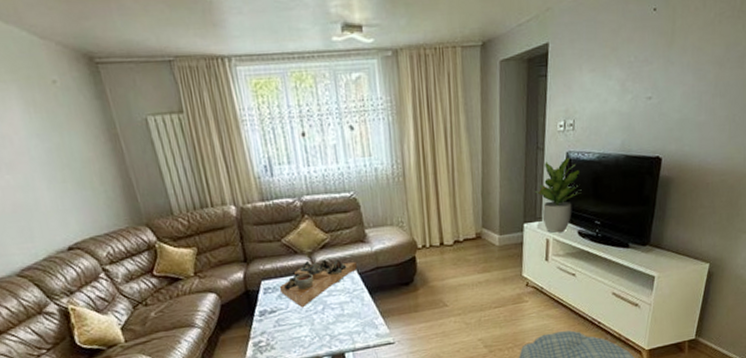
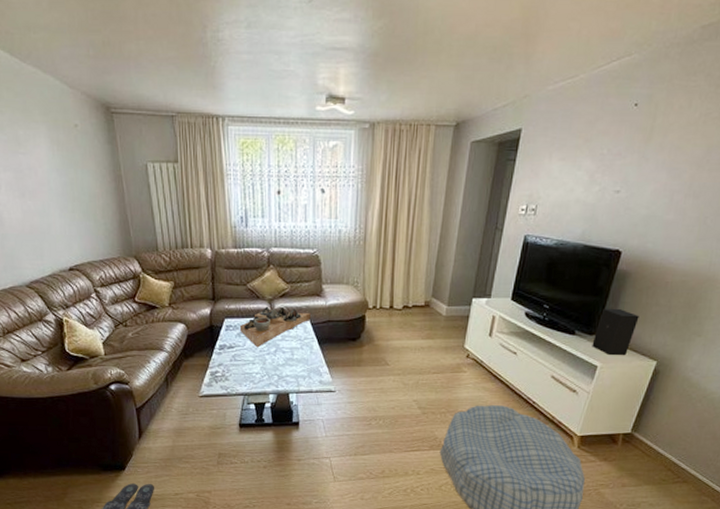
potted plant: present [534,158,582,234] -> none [487,241,535,312]
speaker: none [647,215,687,264] -> present [592,308,639,356]

